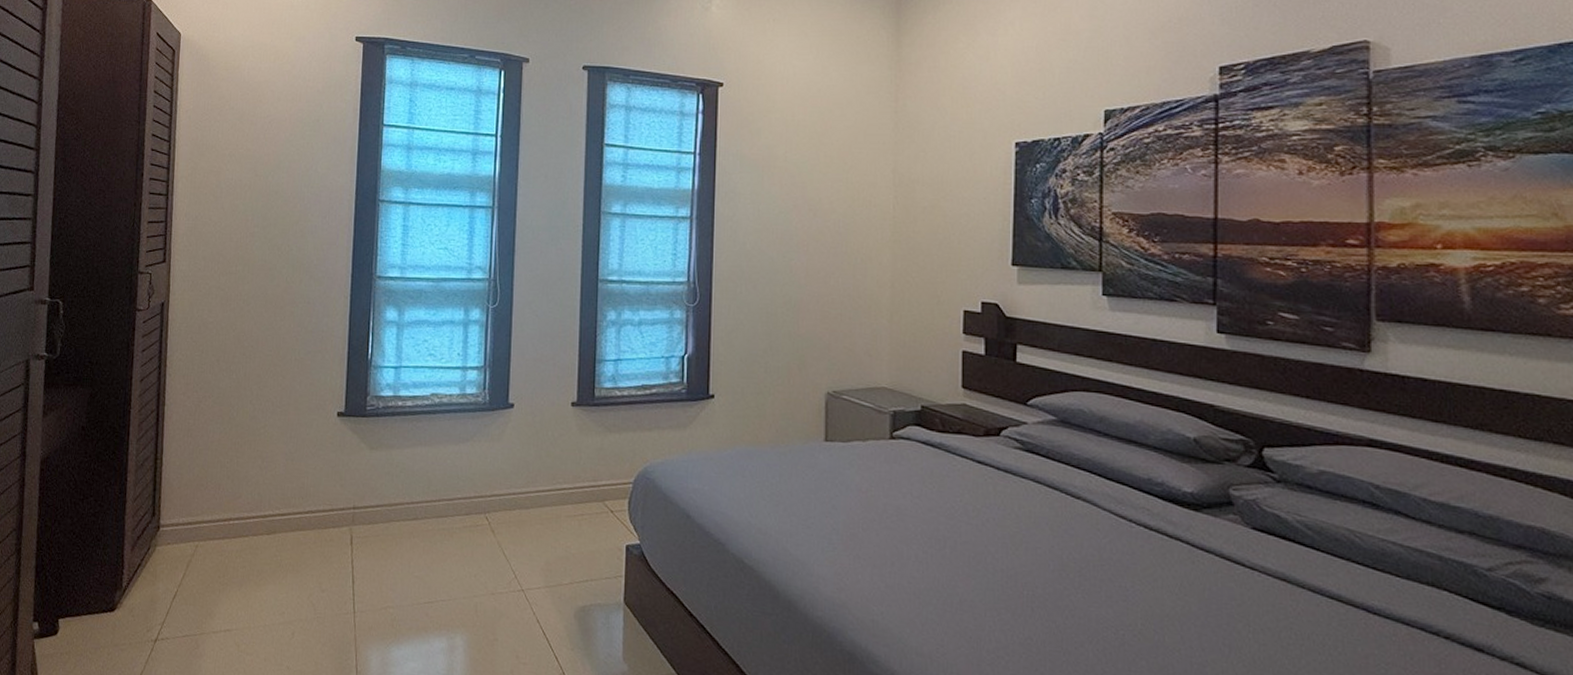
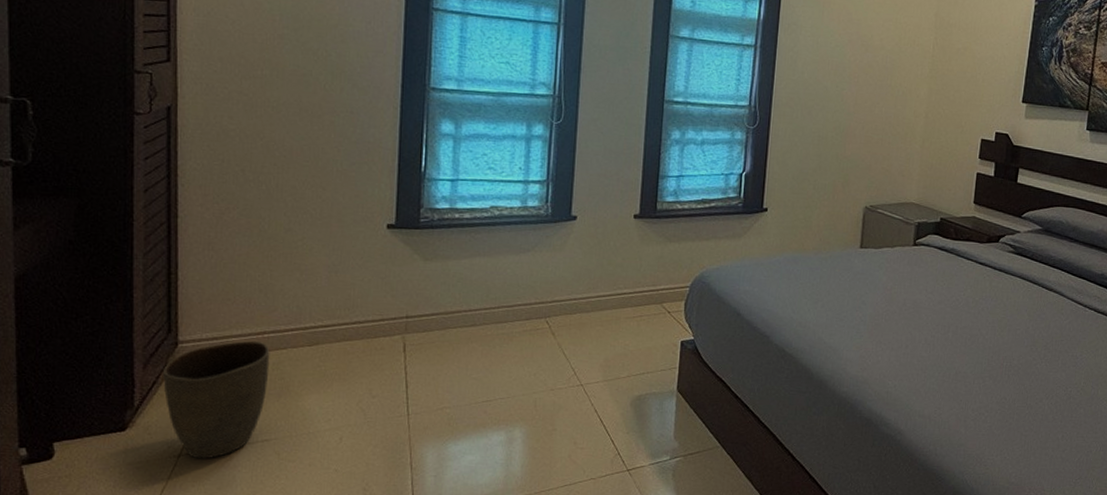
vase: none [146,527,234,646] -> present [162,340,270,459]

